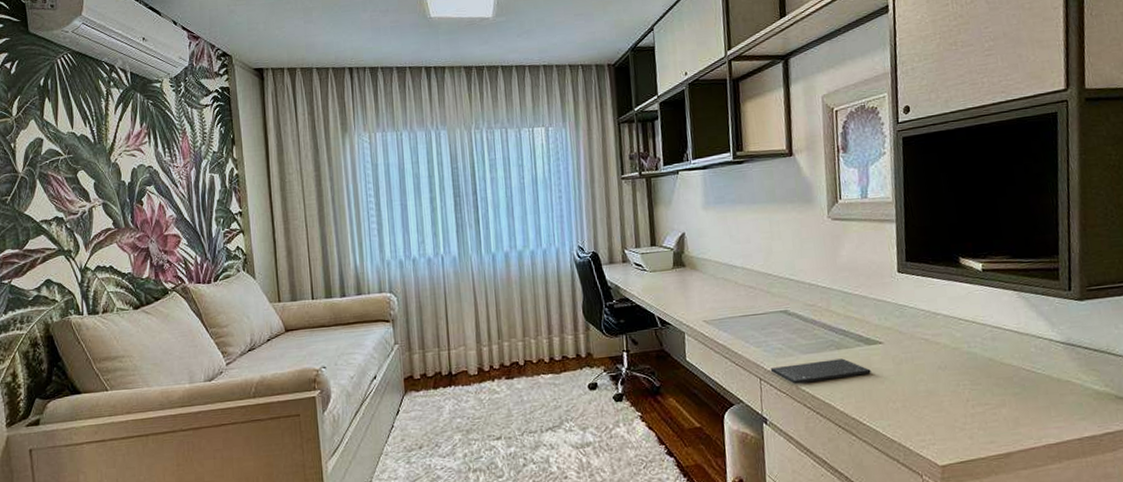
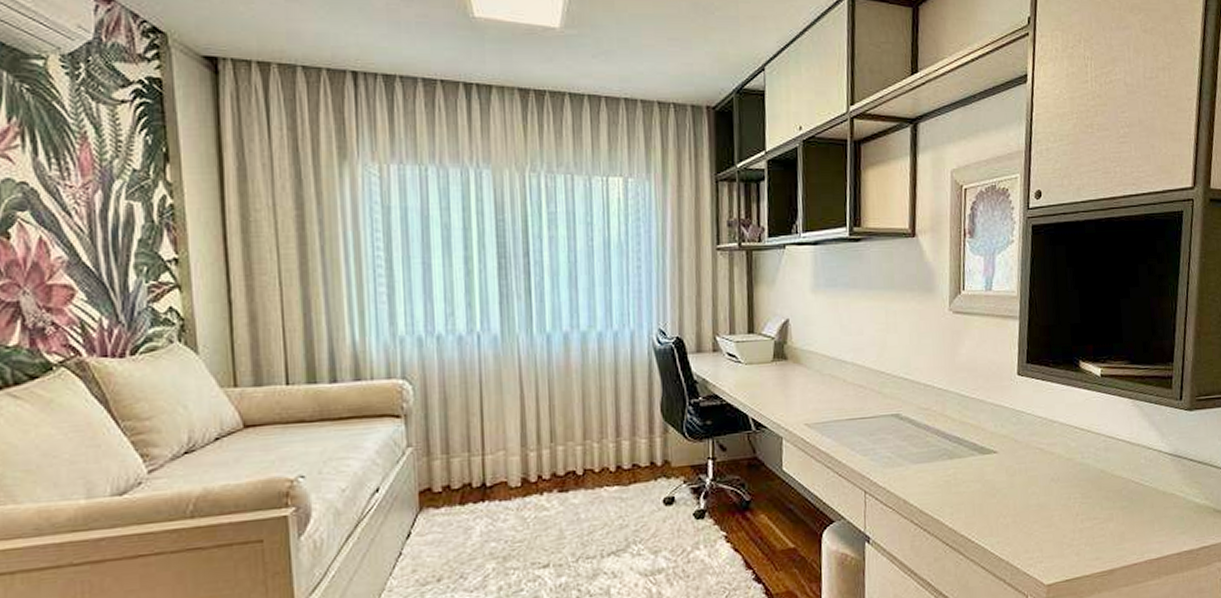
keyboard: present [770,358,871,384] -> none [876,469,983,498]

